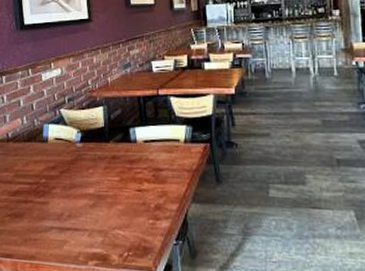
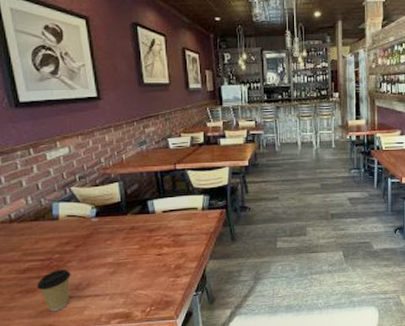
coffee cup: none [23,195,55,242] -> present [36,269,71,312]

